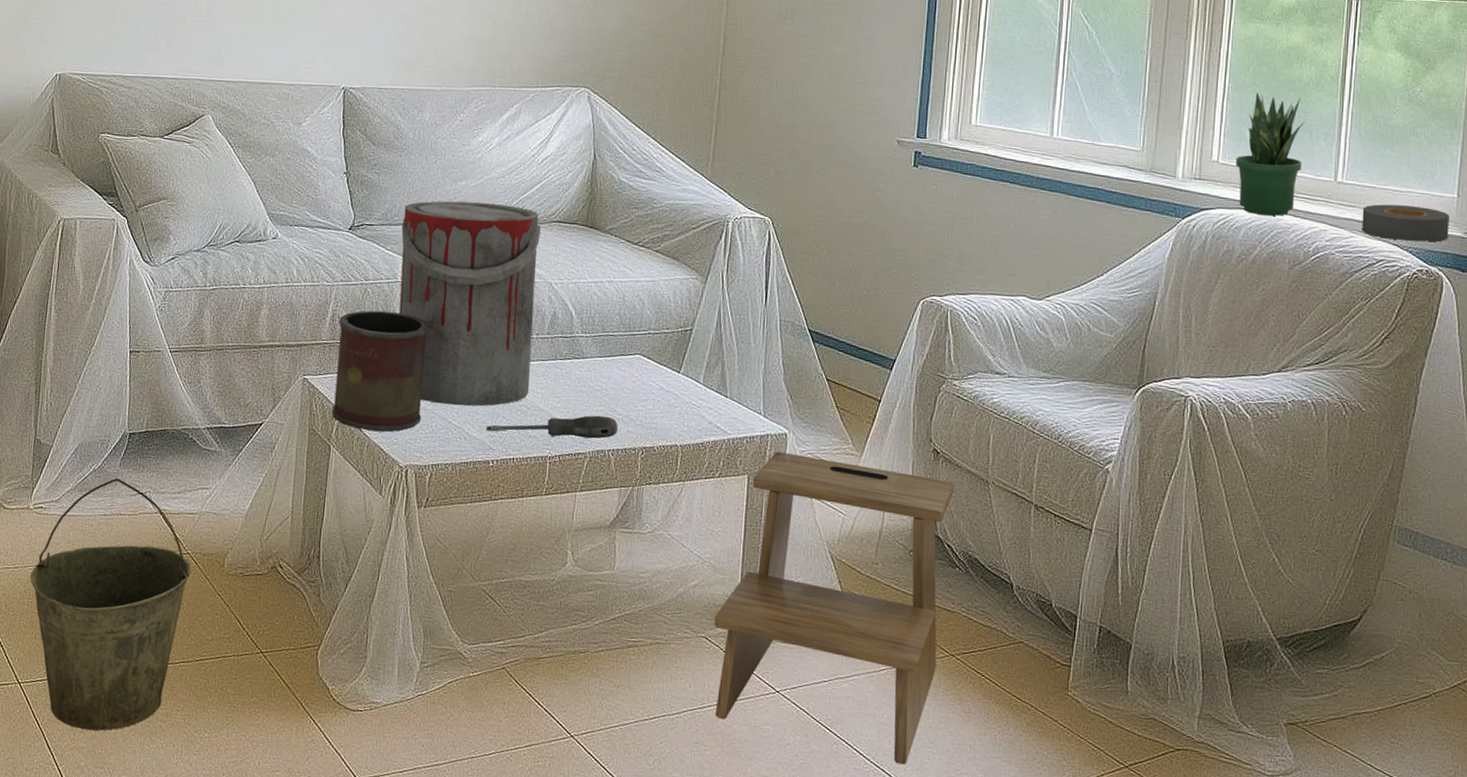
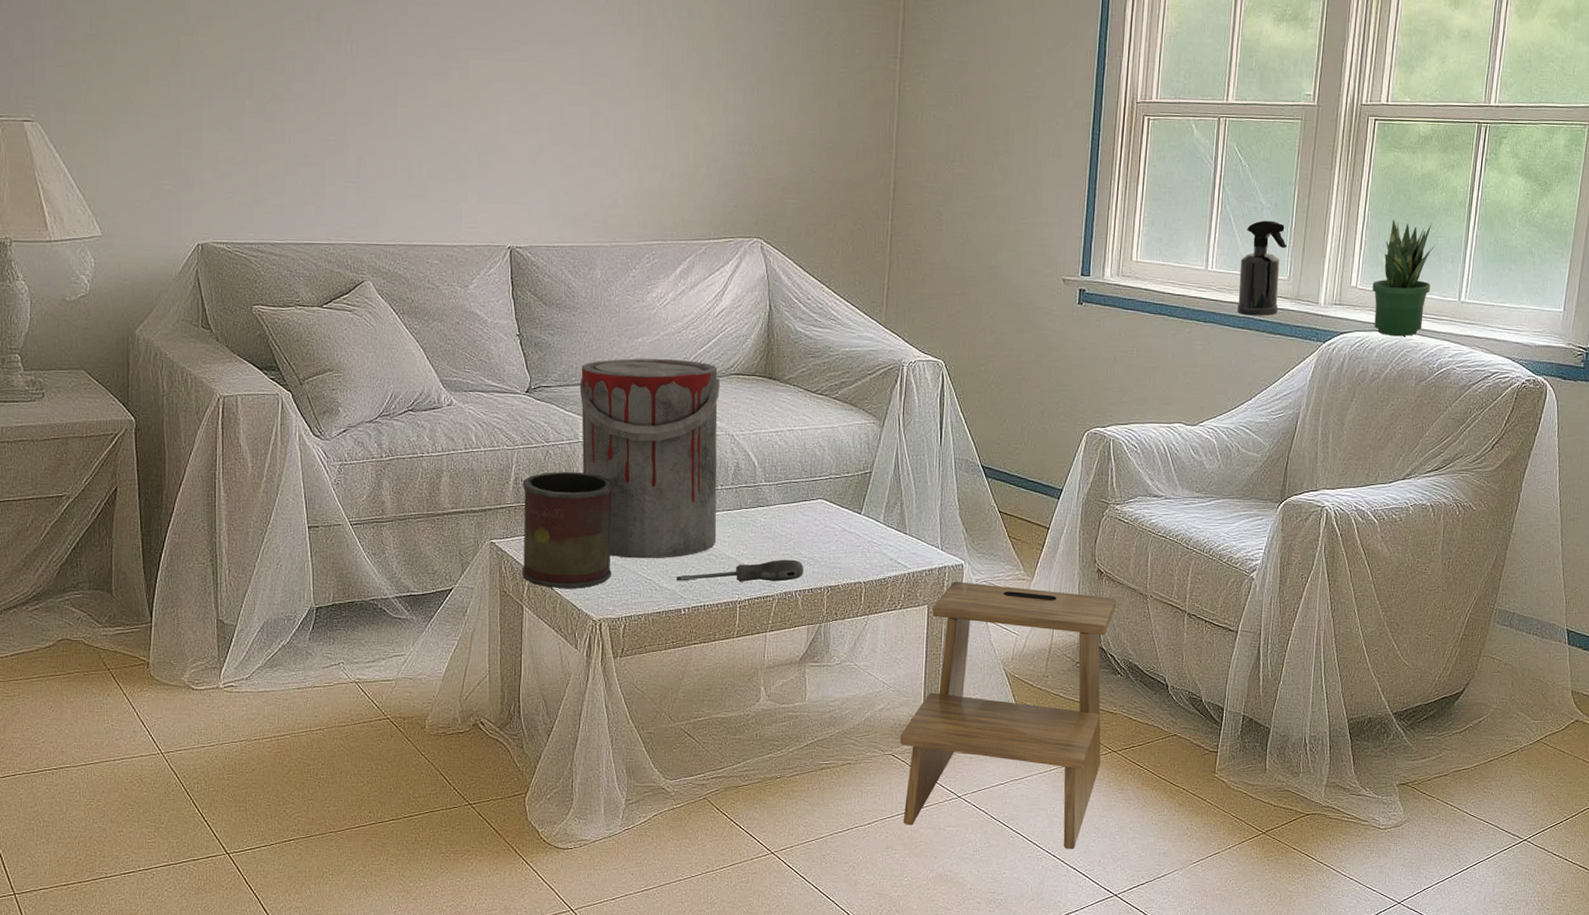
bucket: present [30,478,191,731] -> none [228,652,392,890]
spray bottle: none [1086,88,1140,188] -> present [1237,220,1287,316]
adhesive tape: present [1362,204,1449,242] -> none [1480,320,1556,355]

